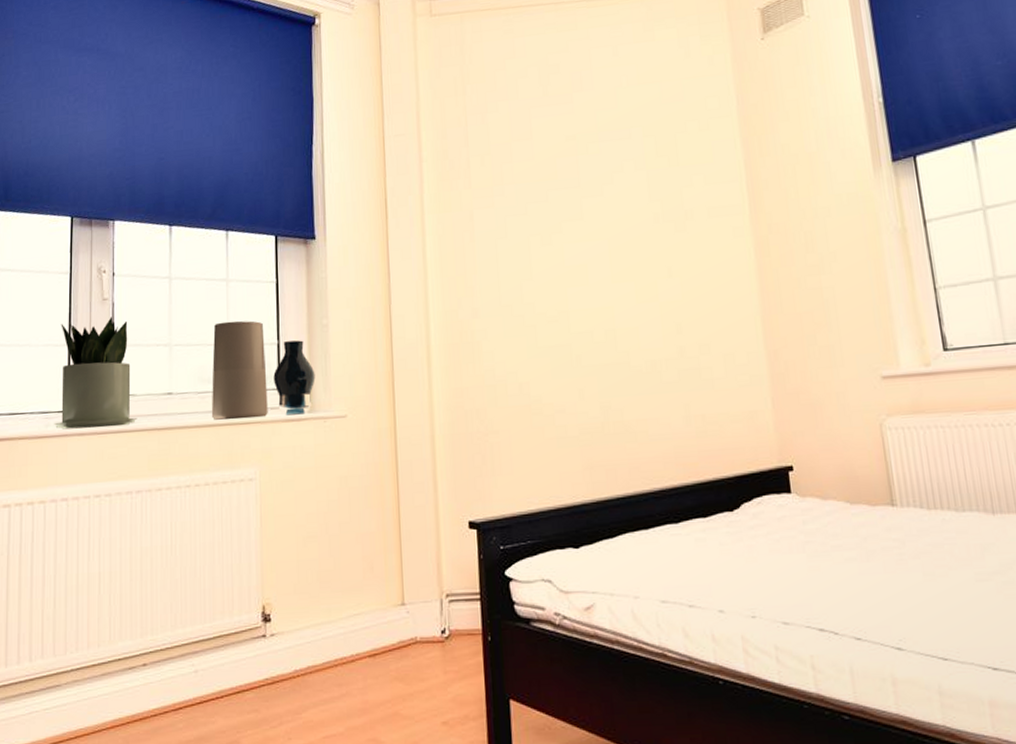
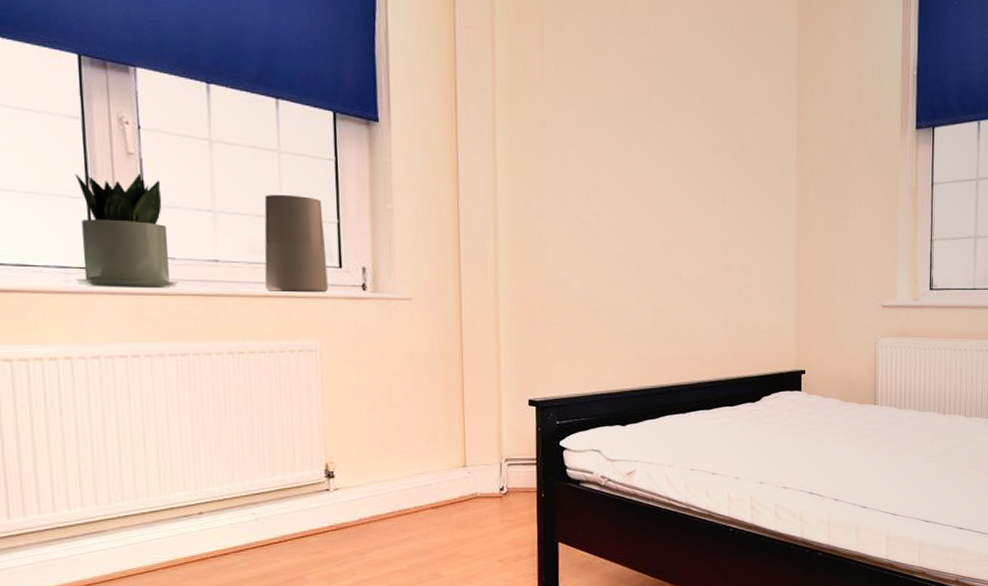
vase: present [273,340,316,416] -> none [333,221,379,293]

